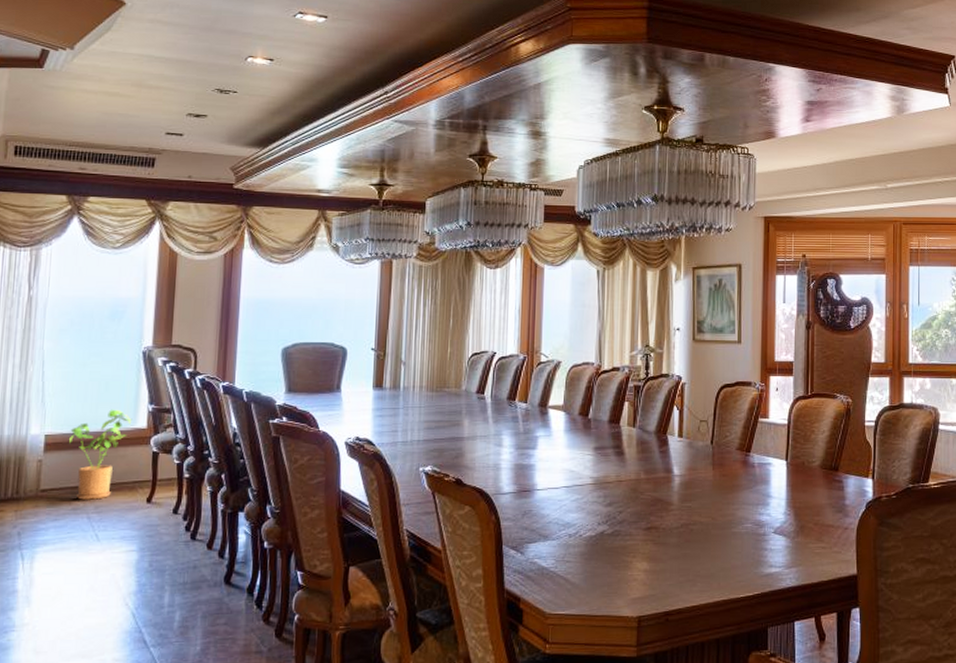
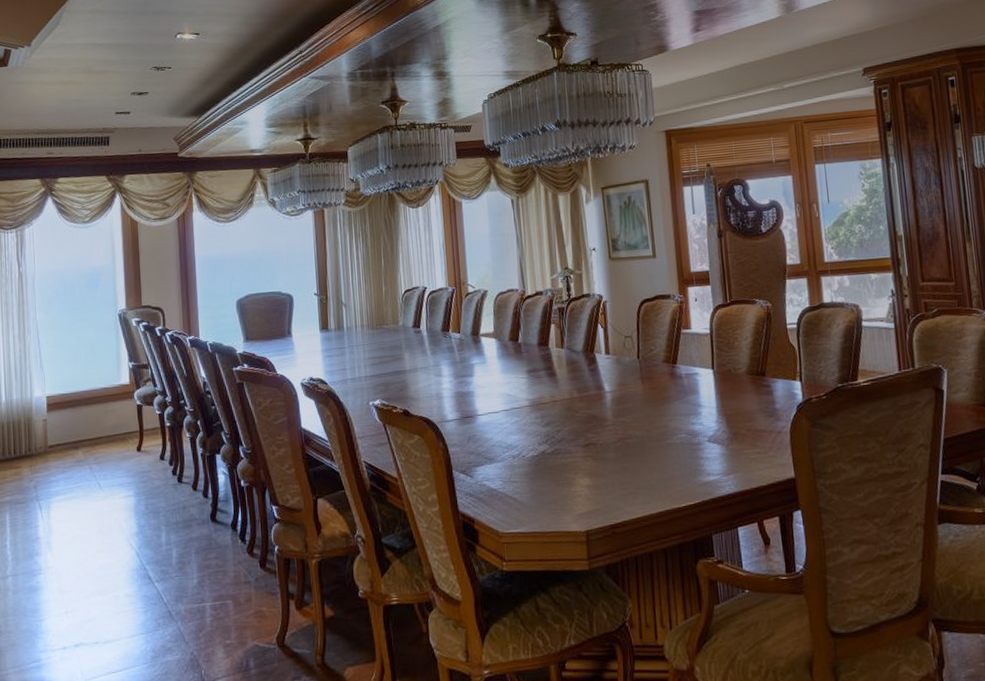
house plant: present [68,409,132,500] -> none [66,368,117,453]

